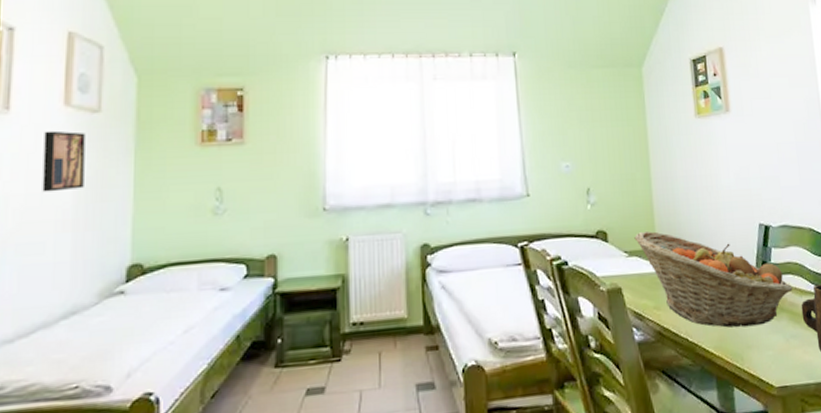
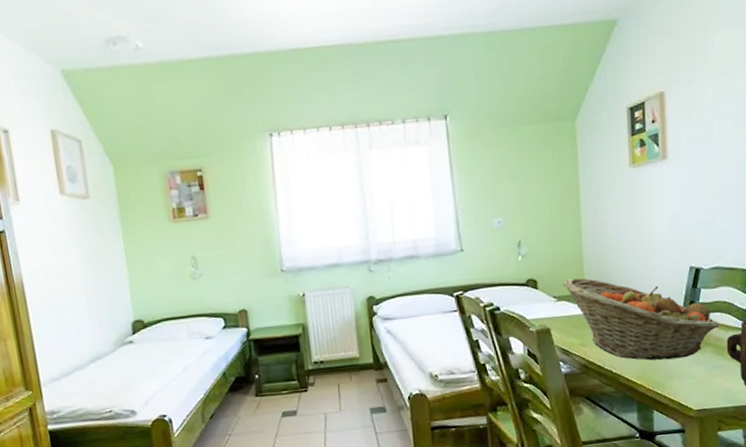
wall art: present [42,130,85,193] -> none [49,216,88,267]

